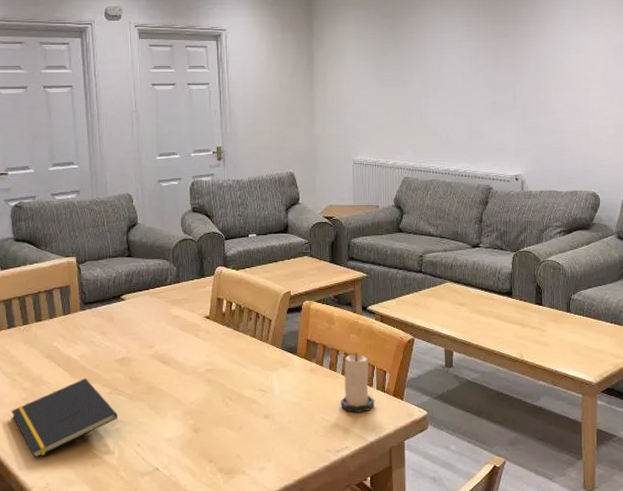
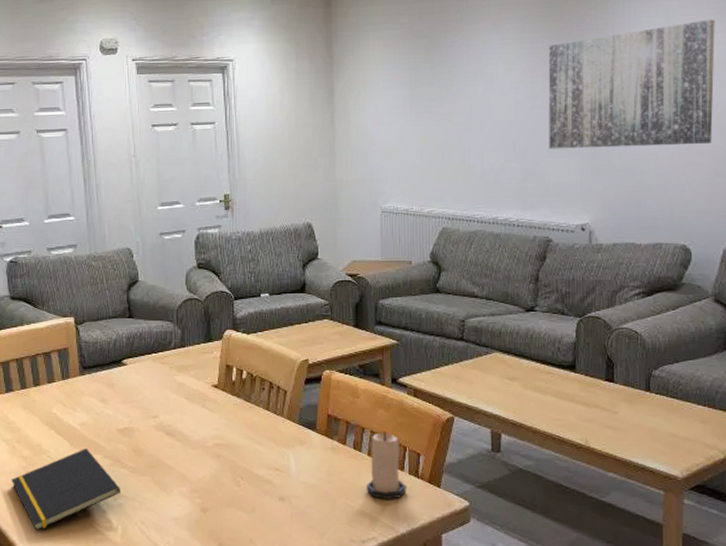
wall art: none [488,13,614,113] -> present [548,19,715,149]

